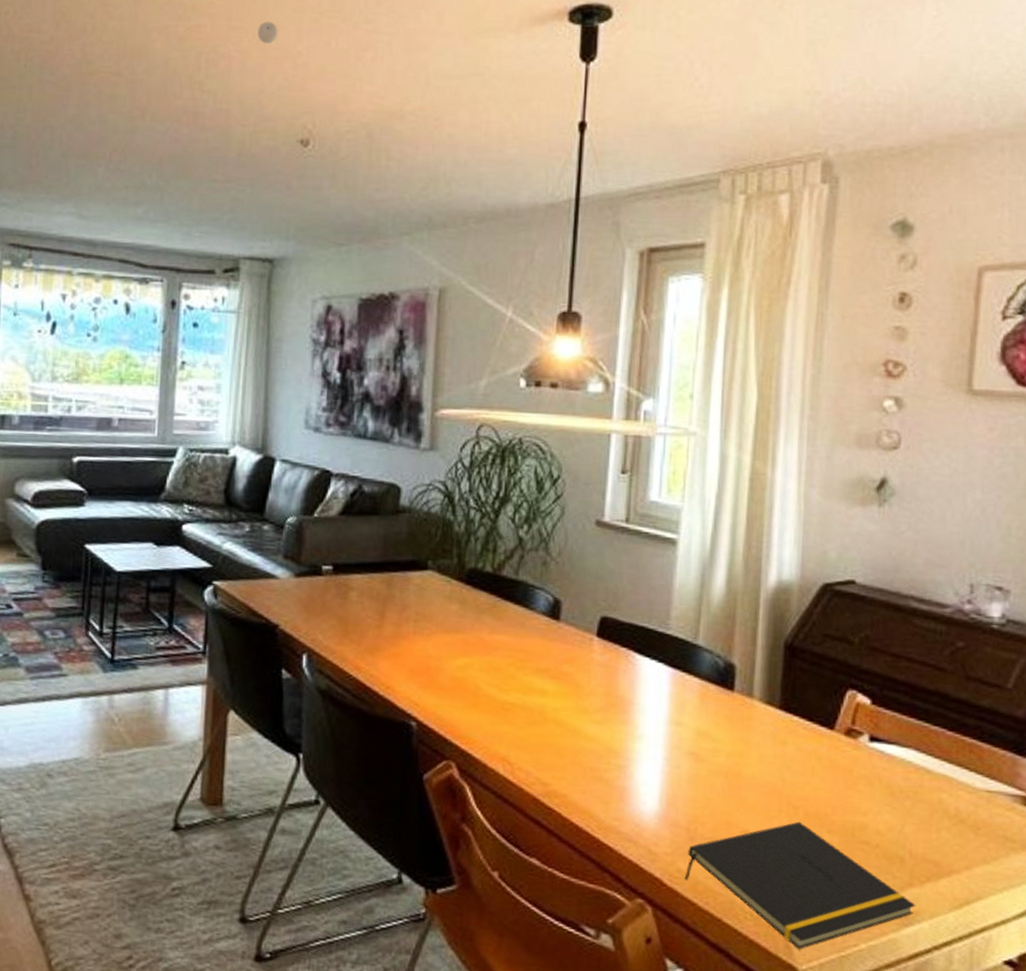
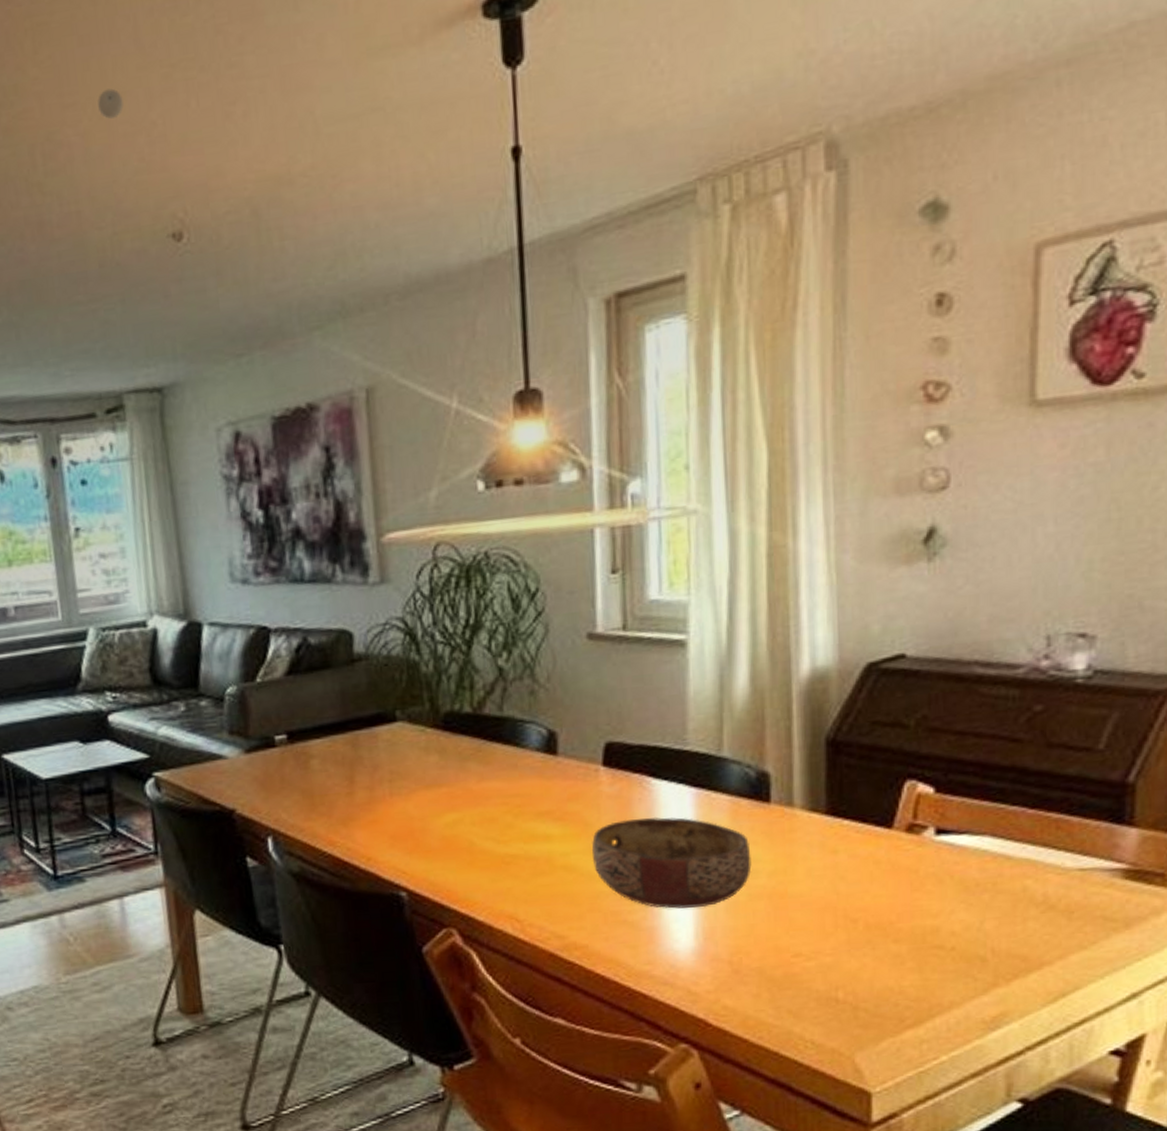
bowl: none [578,686,714,776] -> present [591,816,752,909]
notepad: present [684,821,916,949] -> none [732,935,1003,1071]

